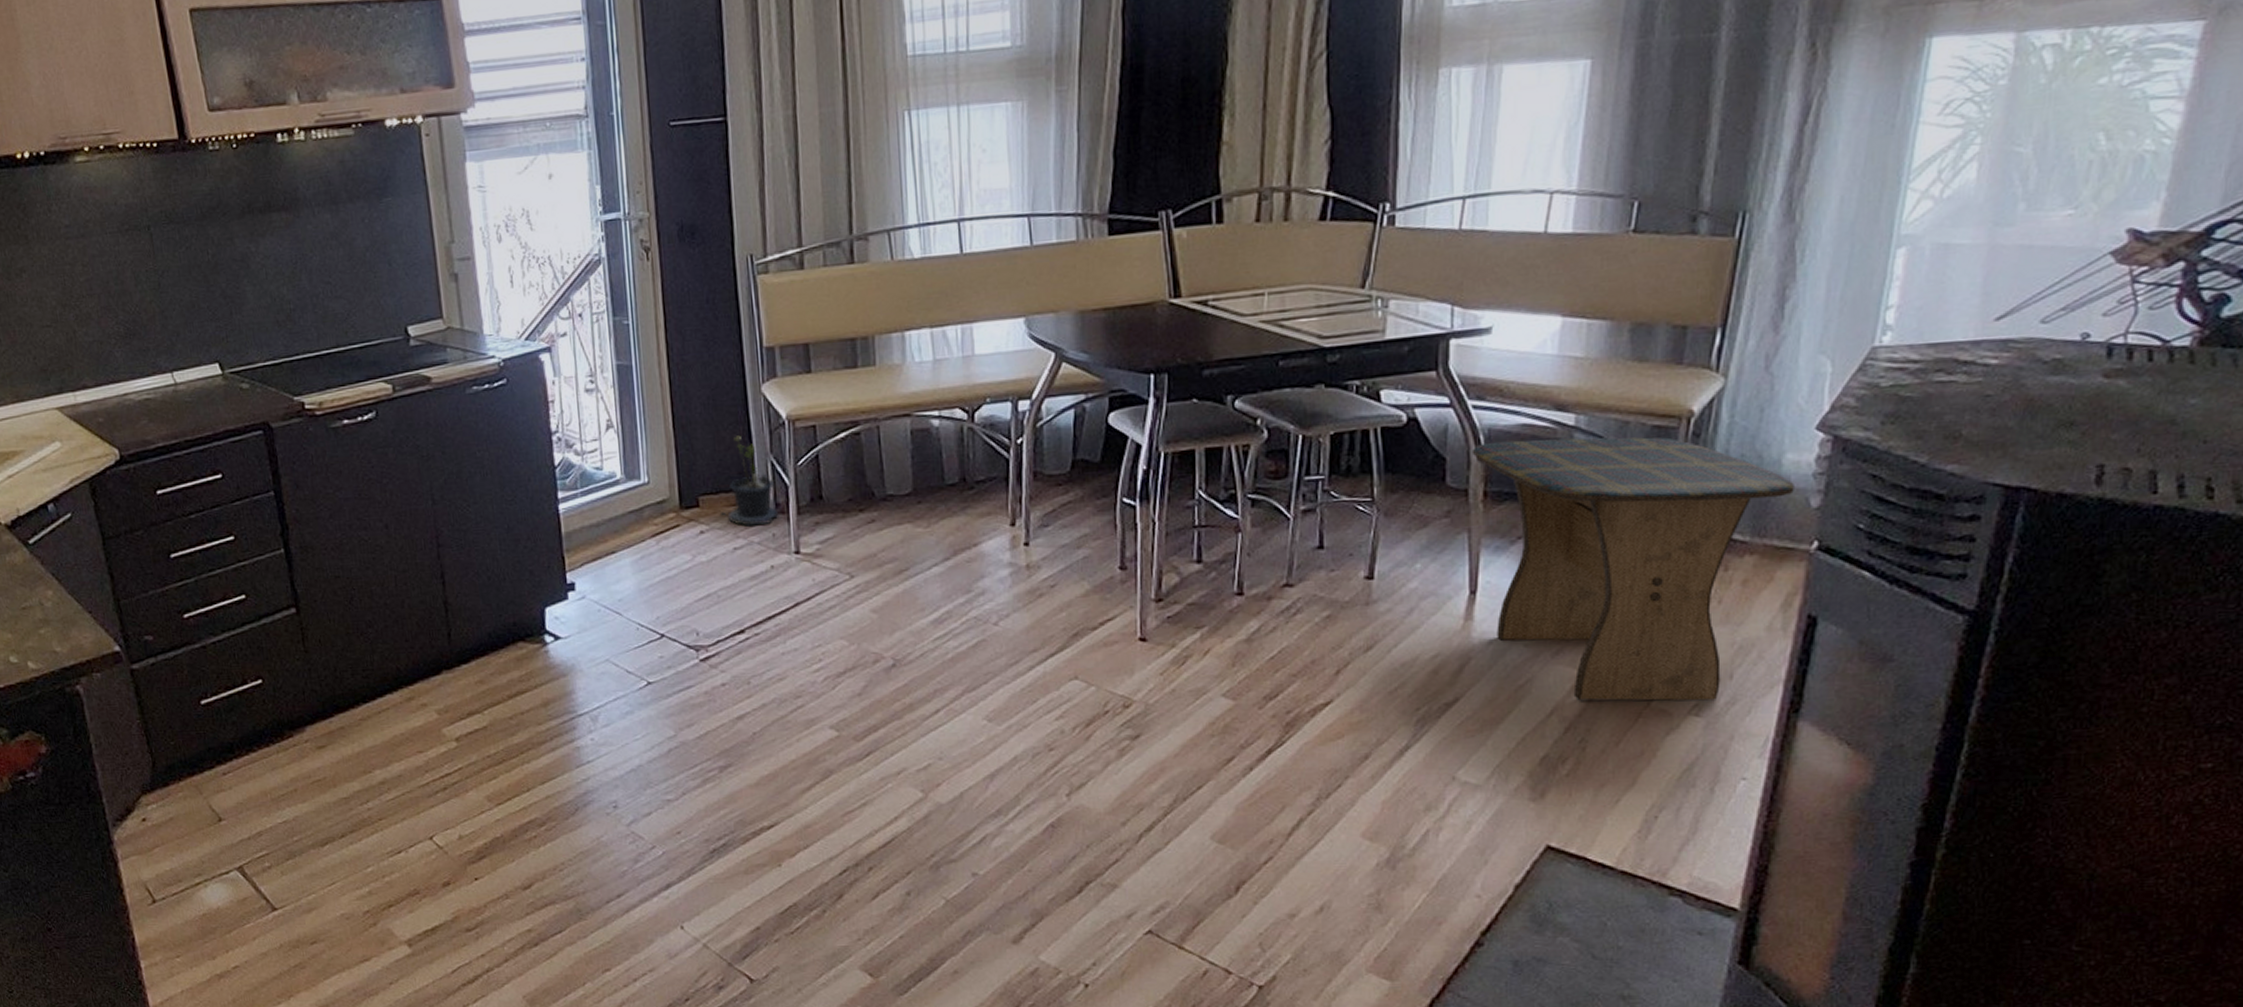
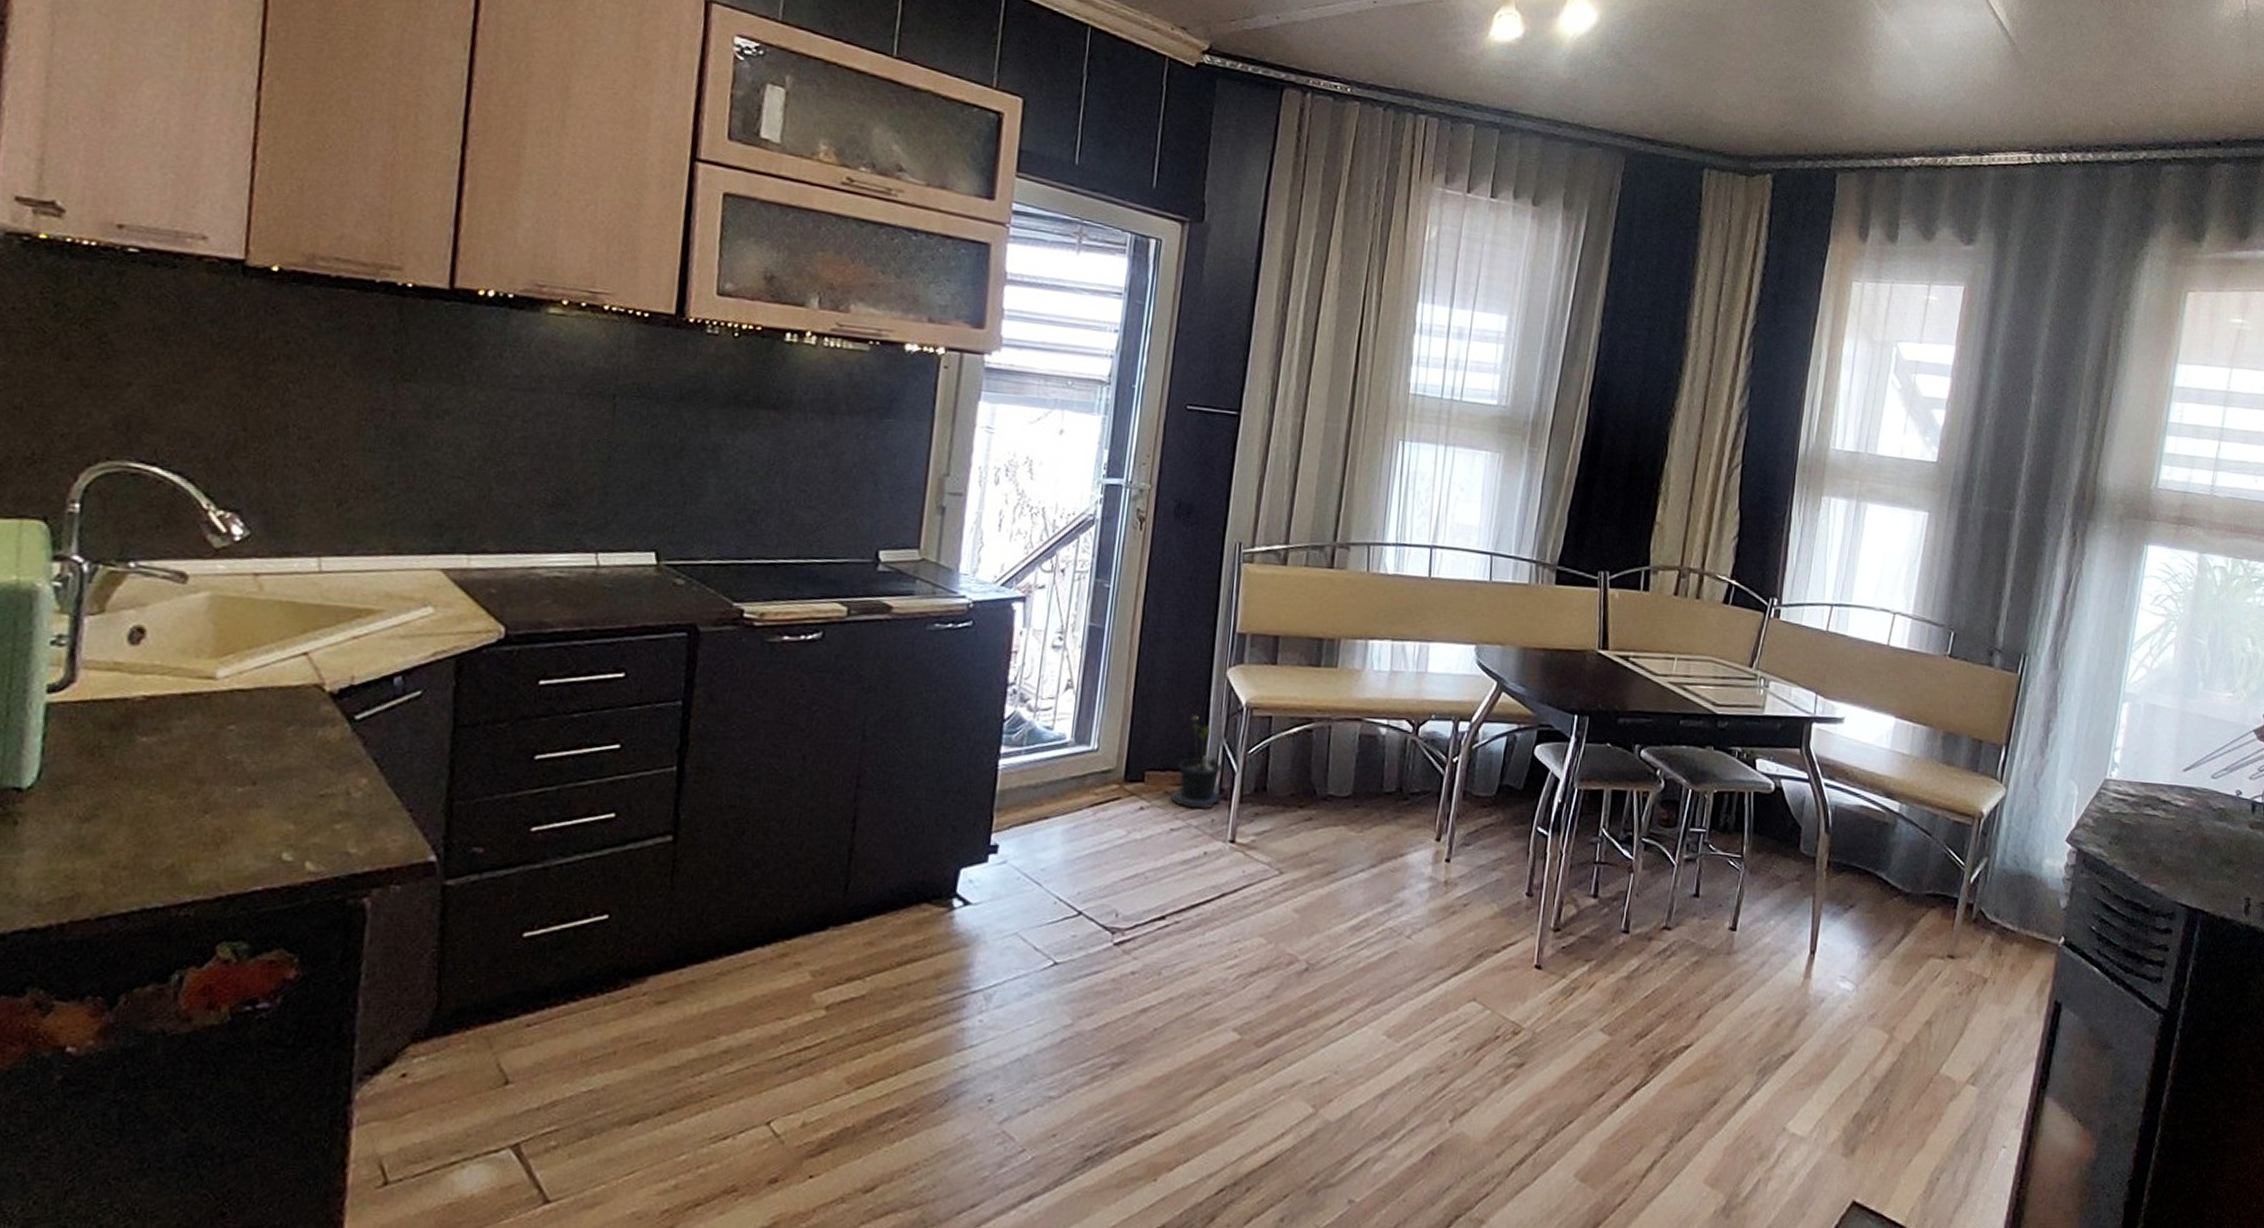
stool: present [1471,437,1794,701] -> none [1821,817,2050,1072]

